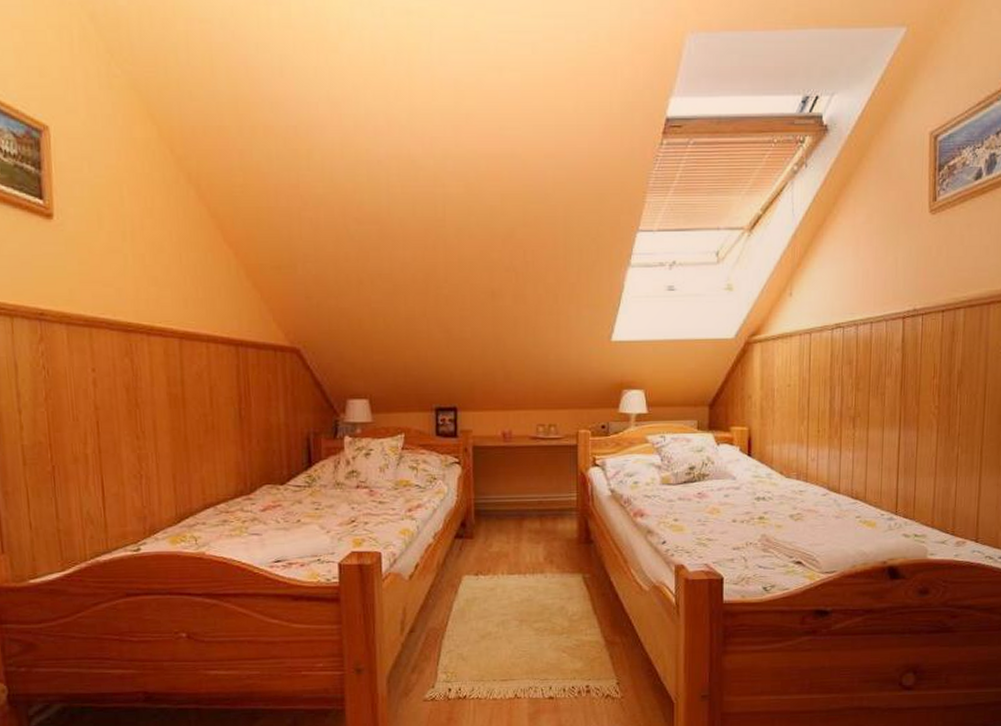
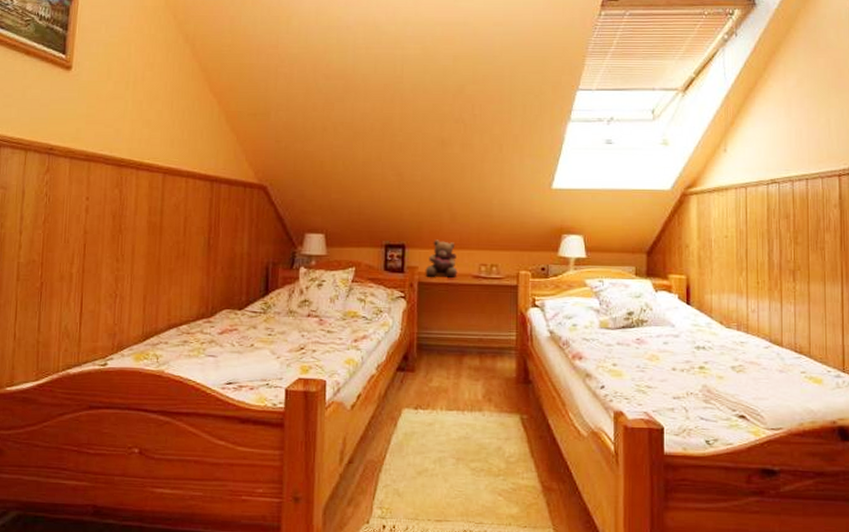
teddy bear: none [479,400,514,440] -> present [425,239,458,278]

